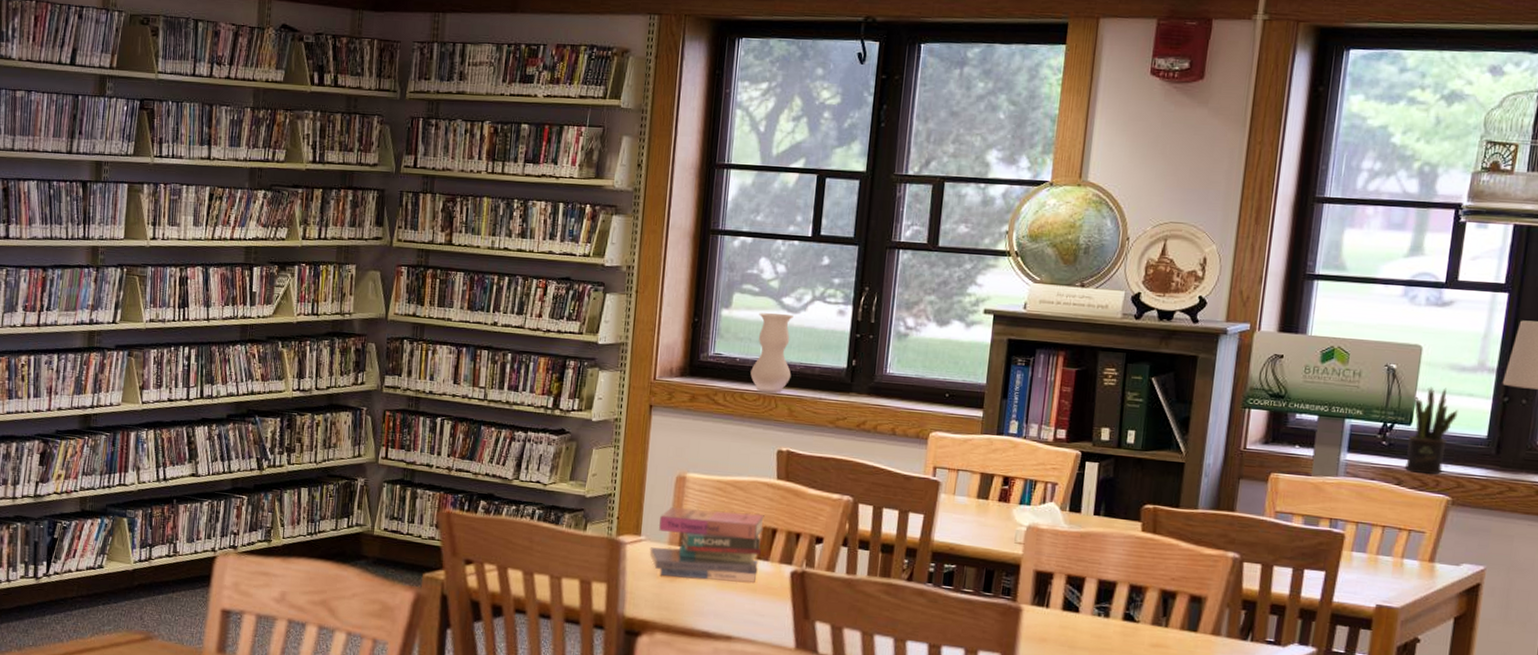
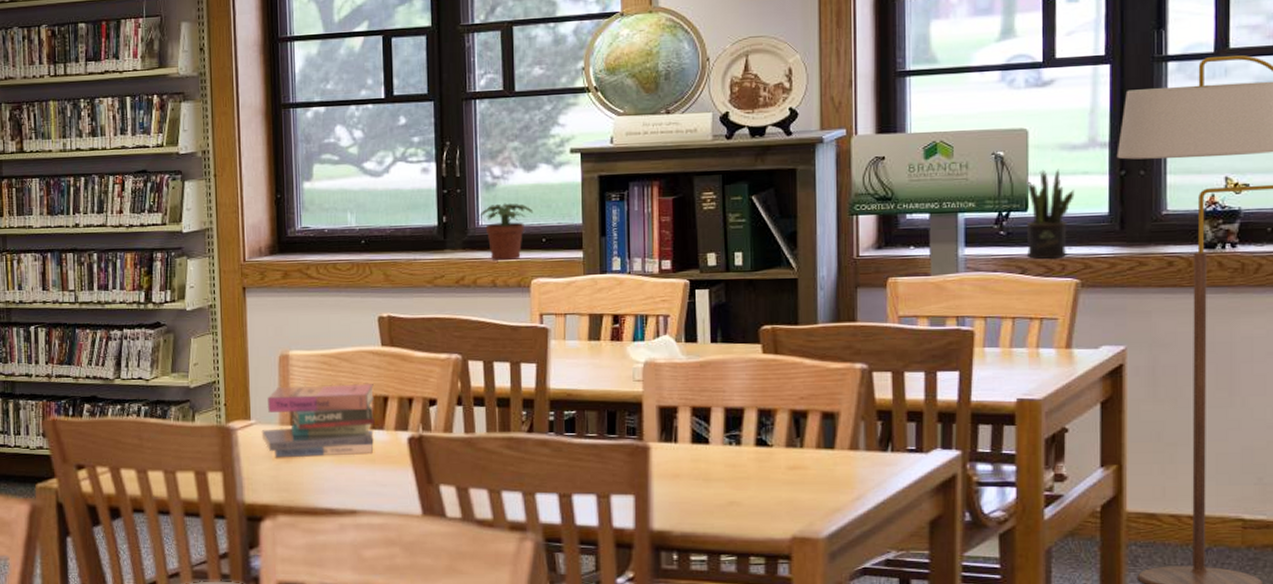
vase: present [750,312,794,393] -> none [340,178,383,260]
potted plant: none [888,354,941,411] -> present [479,203,534,261]

